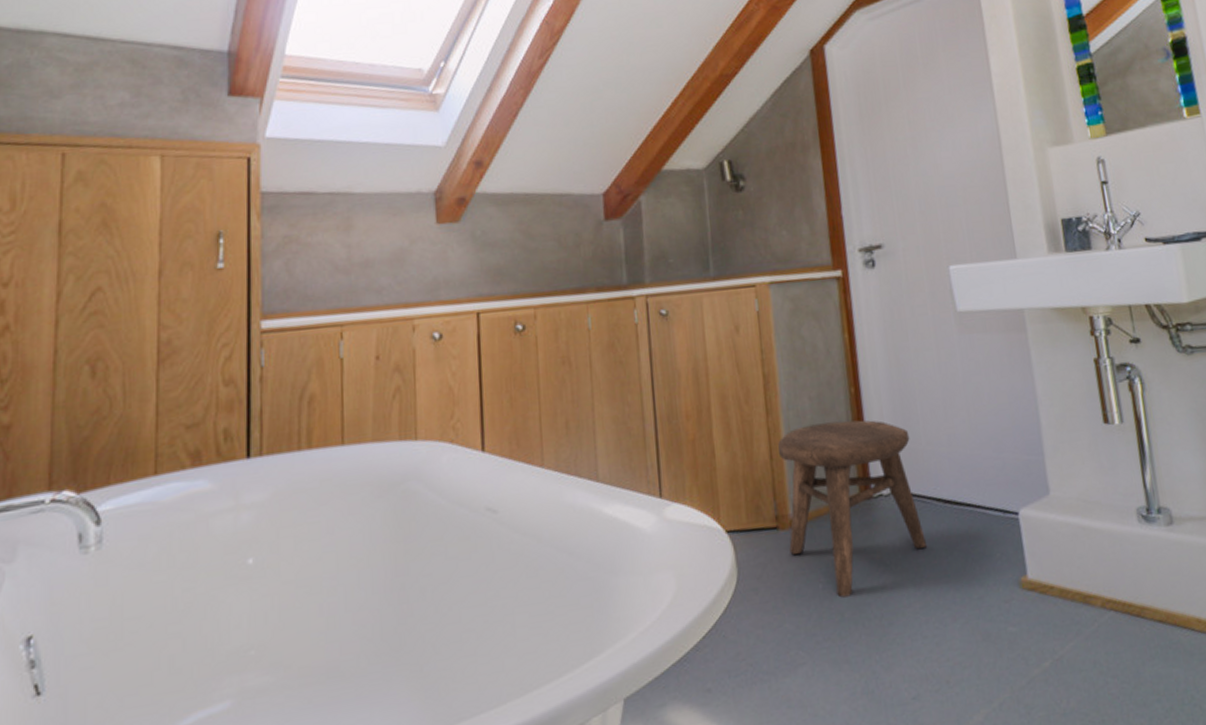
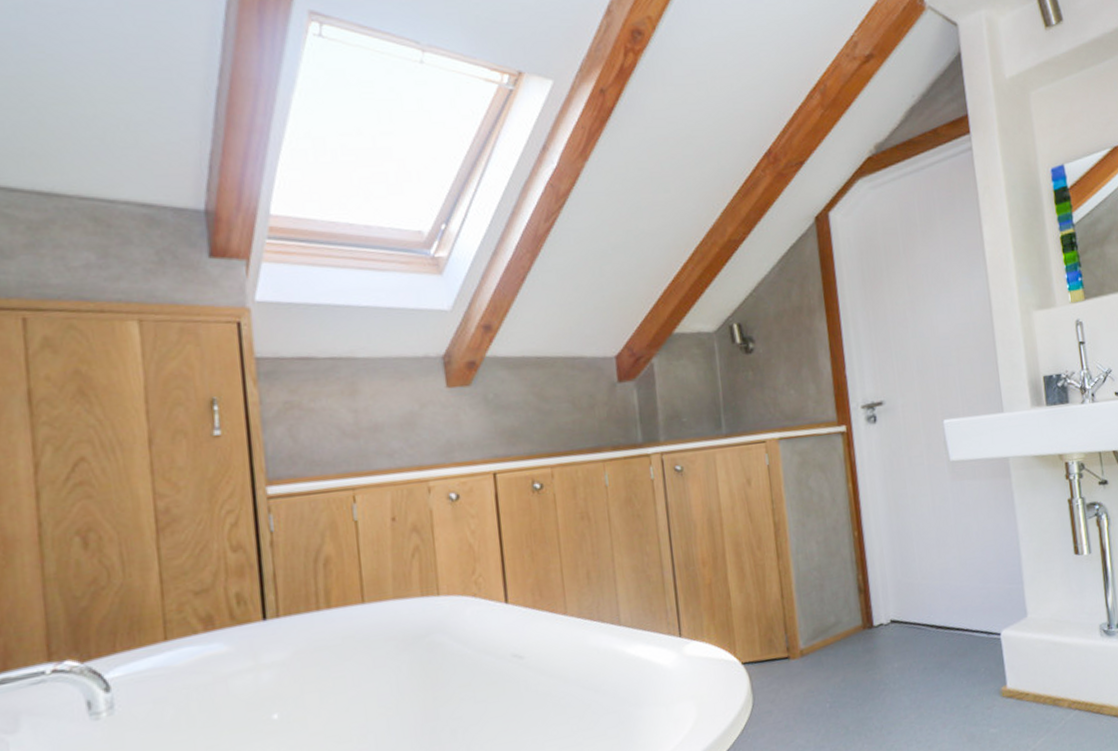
stool: present [778,420,928,598] -> none [788,559,922,714]

